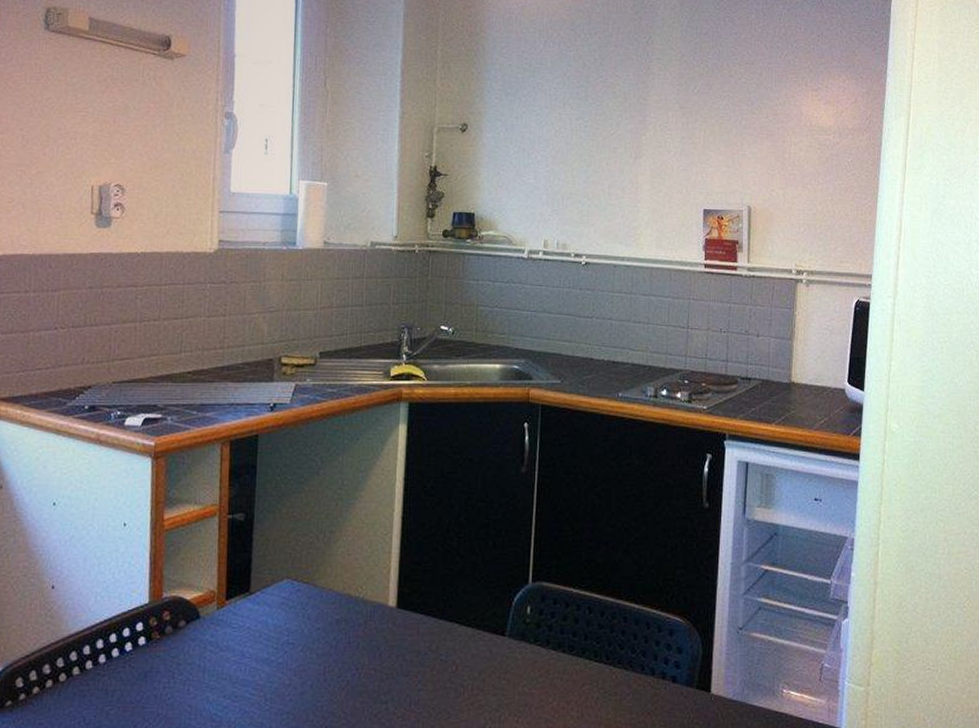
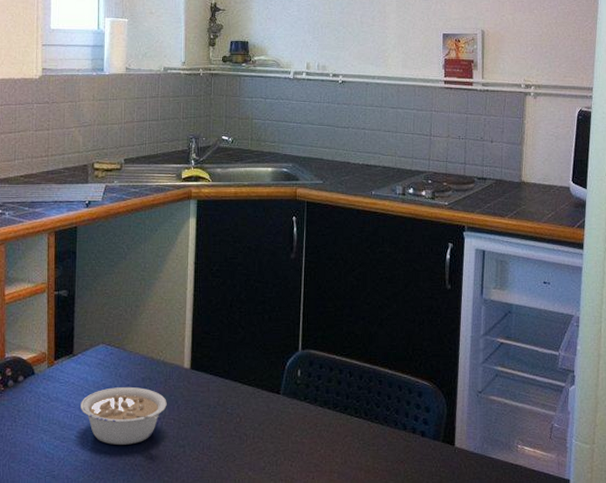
legume: none [258,632,367,703] -> present [81,387,167,445]

